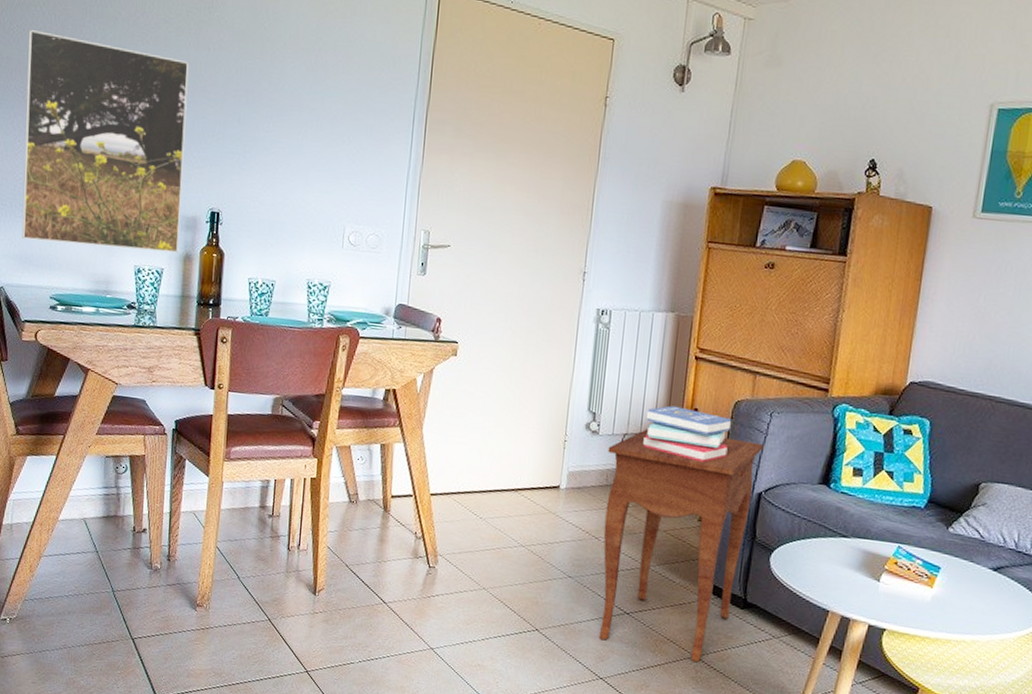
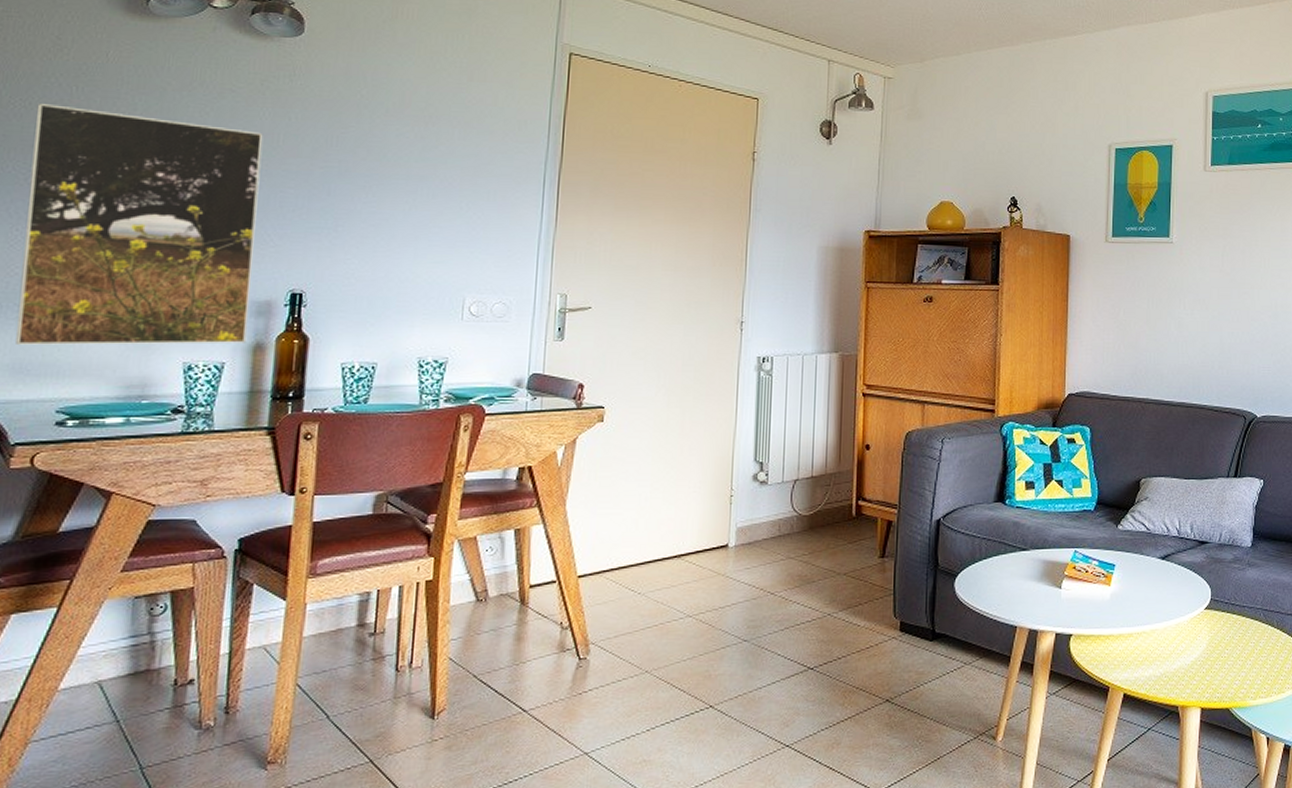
side table: present [598,429,764,663] -> none [778,469,938,707]
book: present [643,405,731,462] -> none [815,445,903,497]

